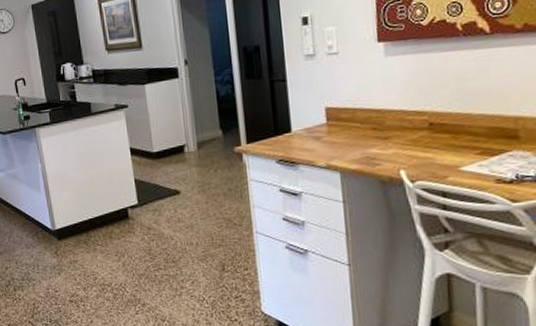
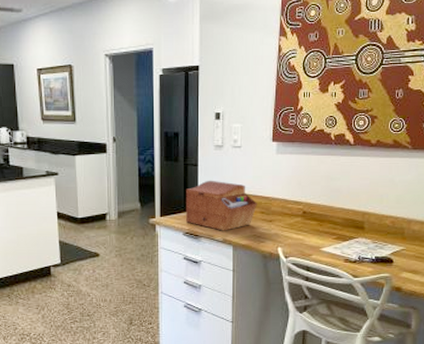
sewing box: none [275,95,367,155] -> present [185,180,257,231]

